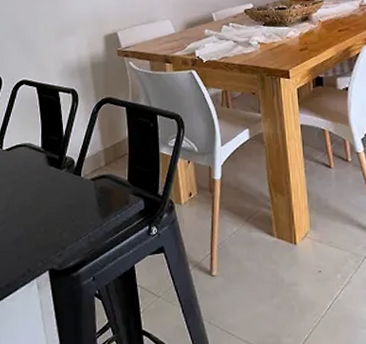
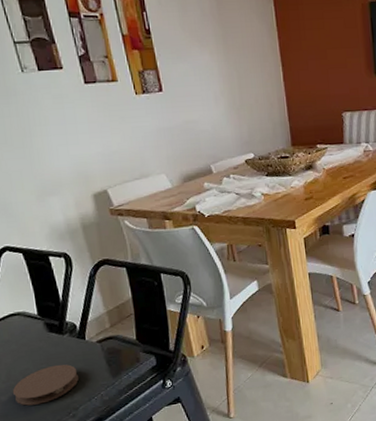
coaster: none [8,199,70,240] -> present [12,364,79,406]

